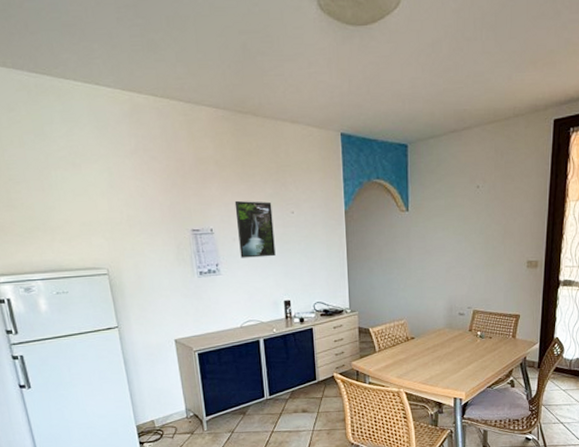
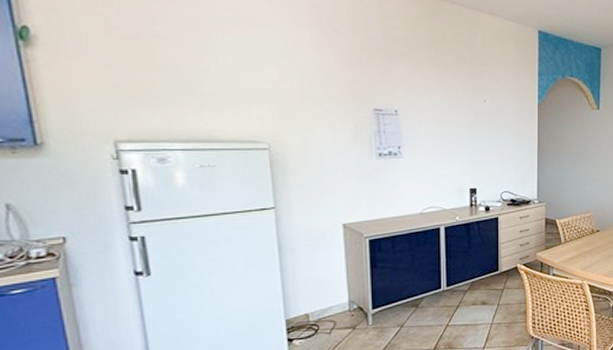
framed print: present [234,200,276,258] -> none [424,83,464,143]

